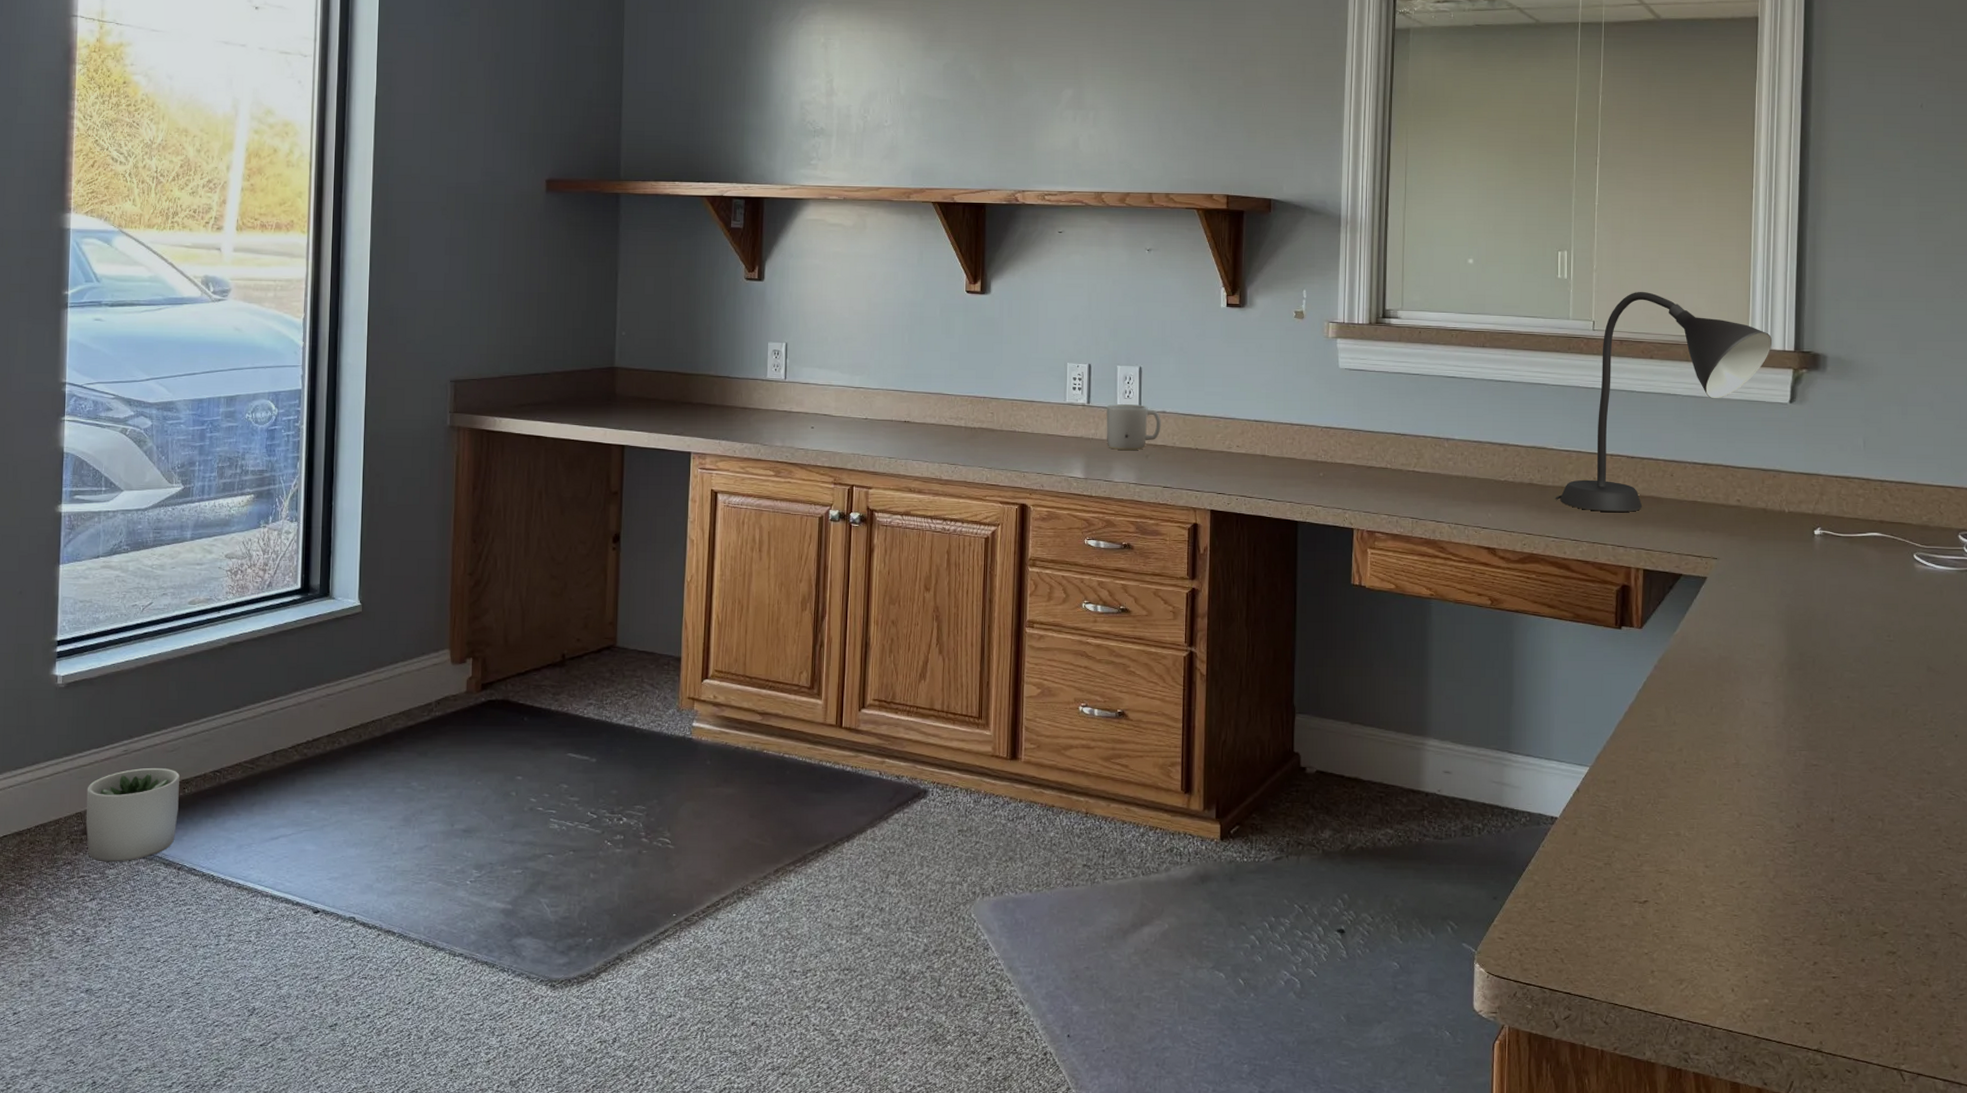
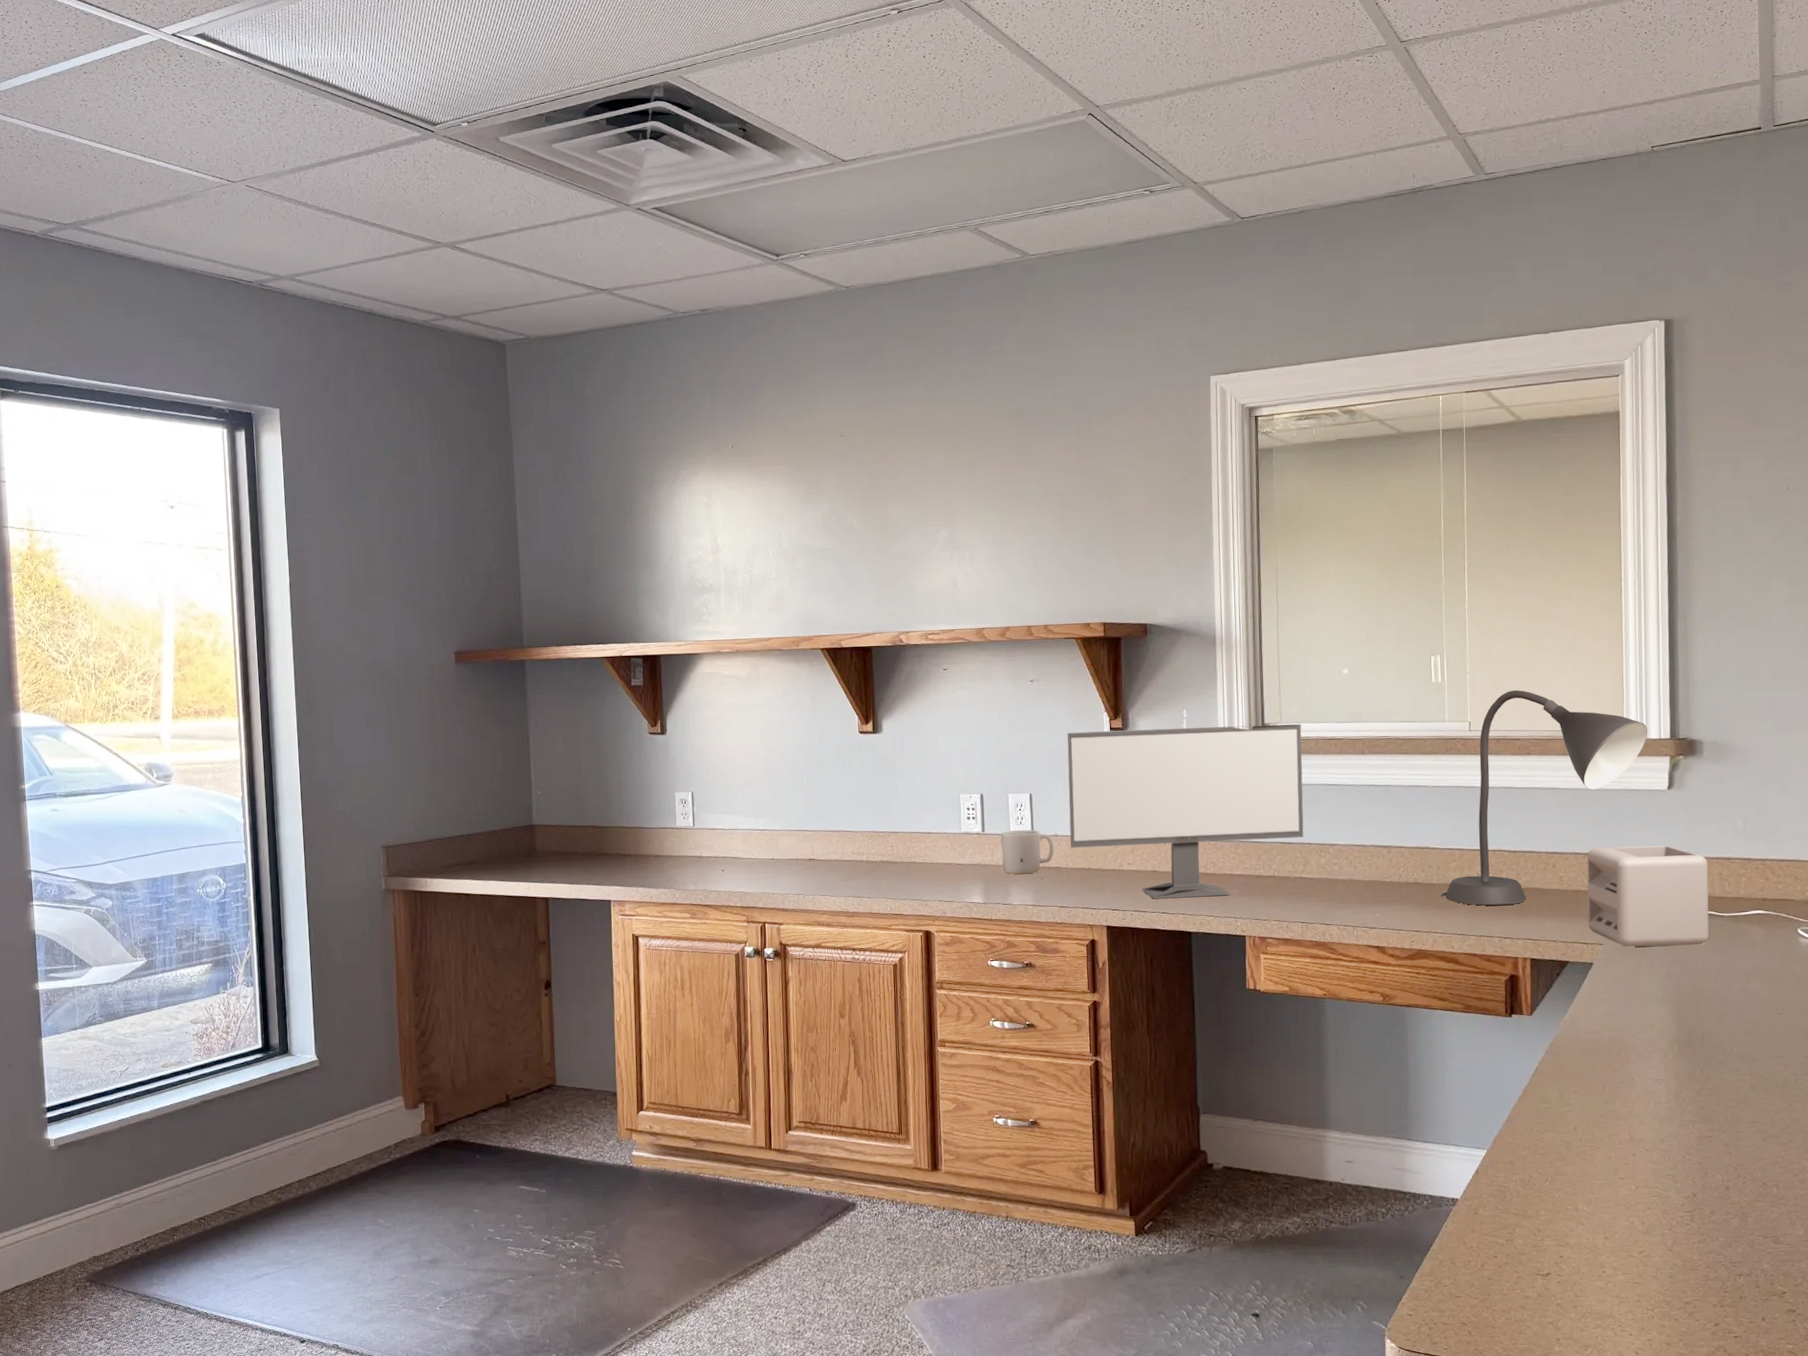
planter: present [85,768,180,862] -> none [86,1218,170,1306]
computer monitor: none [1179,306,1423,486] -> present [1067,724,1304,899]
desk organizer: none [1703,458,1827,565] -> present [1587,845,1709,947]

